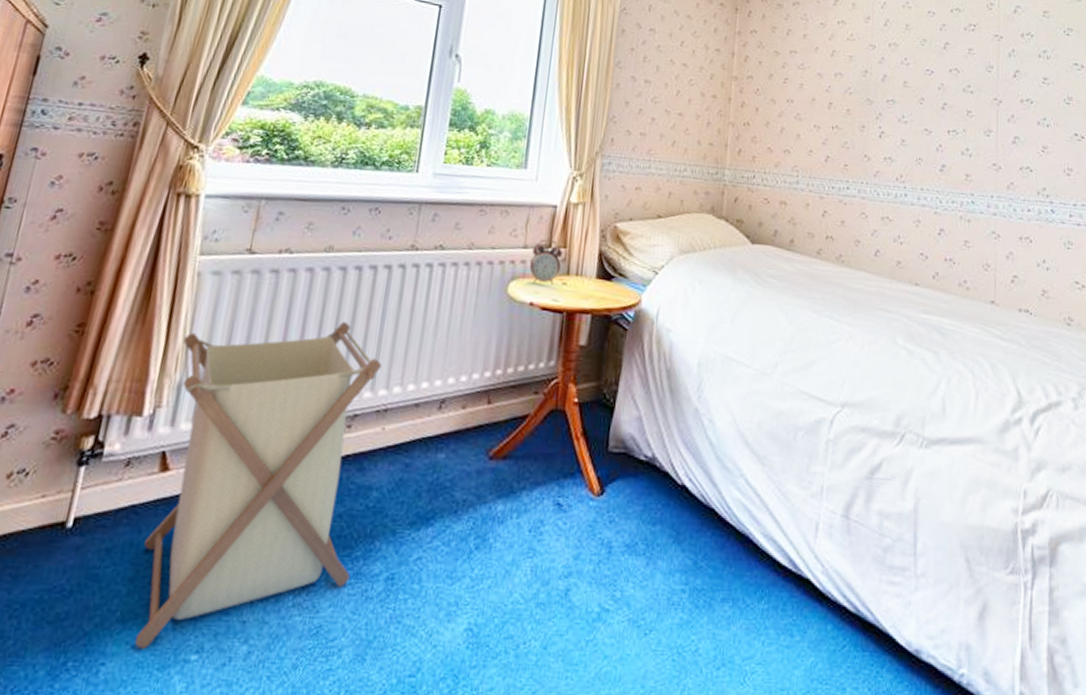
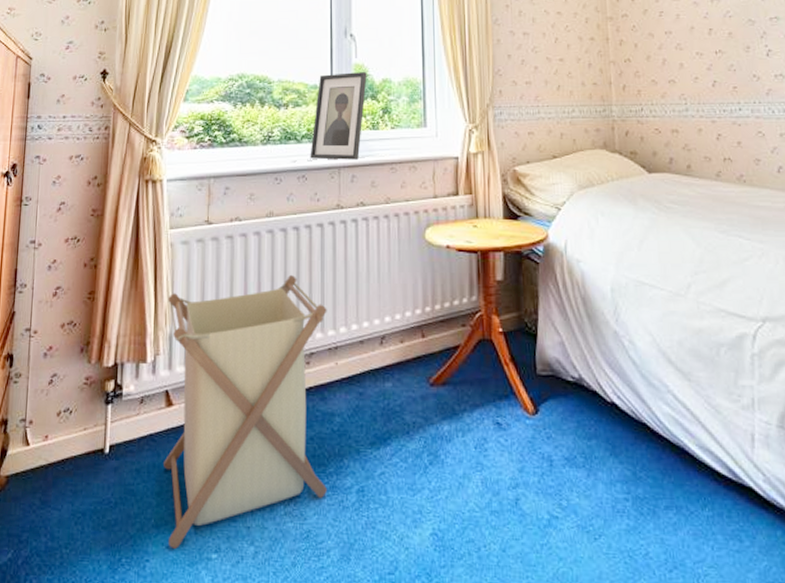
picture frame: none [387,95,469,197] -> present [310,72,367,160]
alarm clock: present [529,239,563,286] -> none [441,188,470,229]

